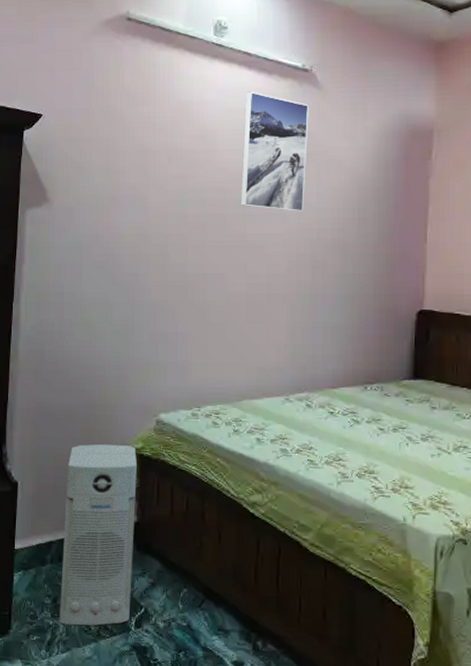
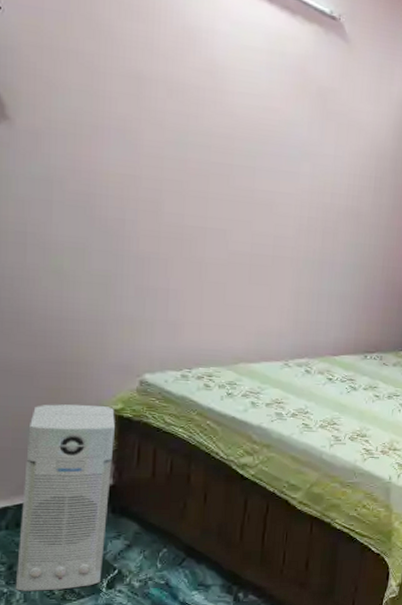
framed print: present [240,91,309,212] -> none [249,29,333,173]

